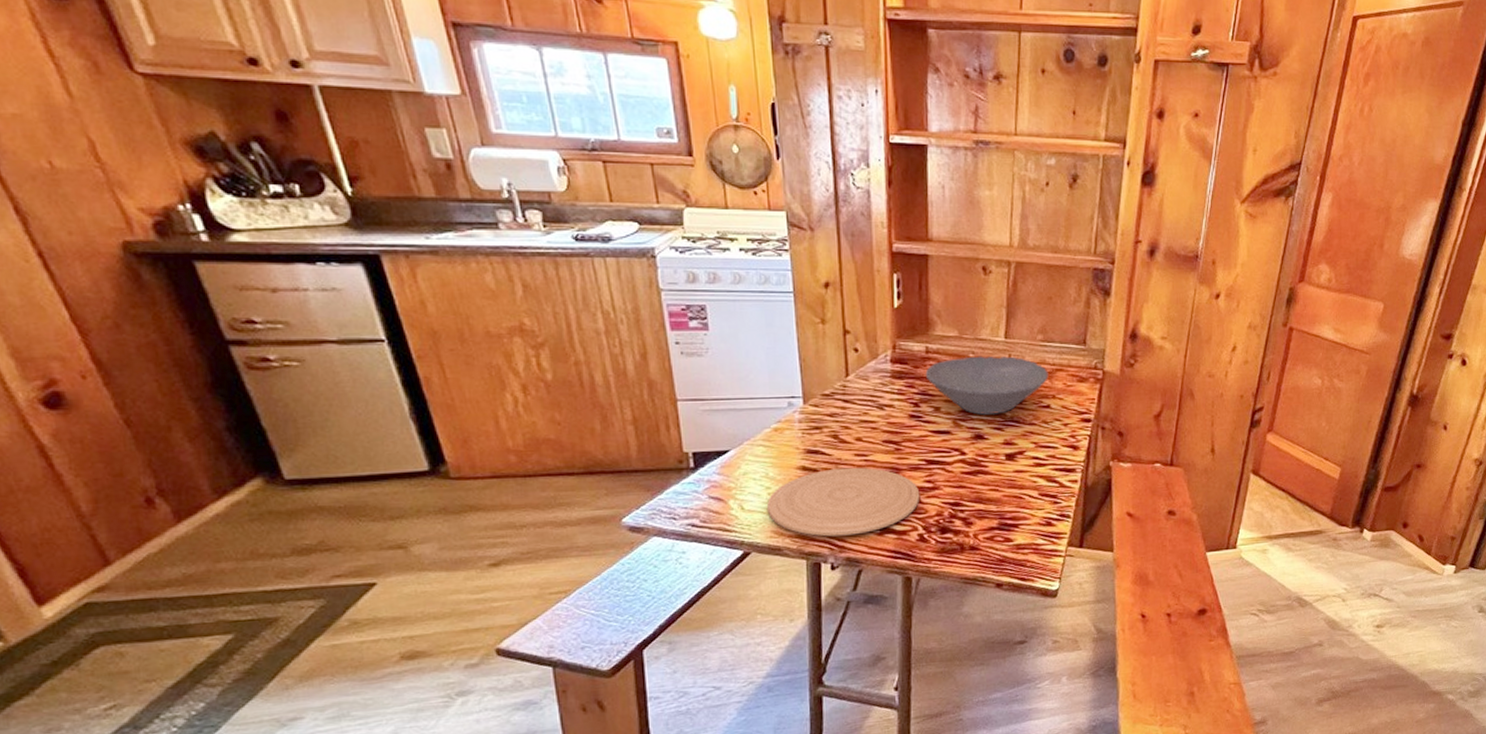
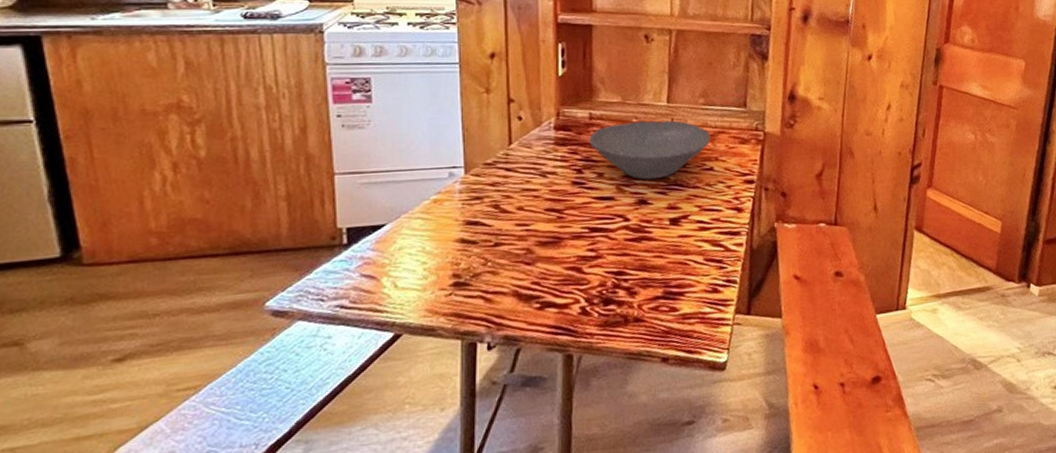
plate: present [767,467,920,537] -> none [423,237,583,314]

